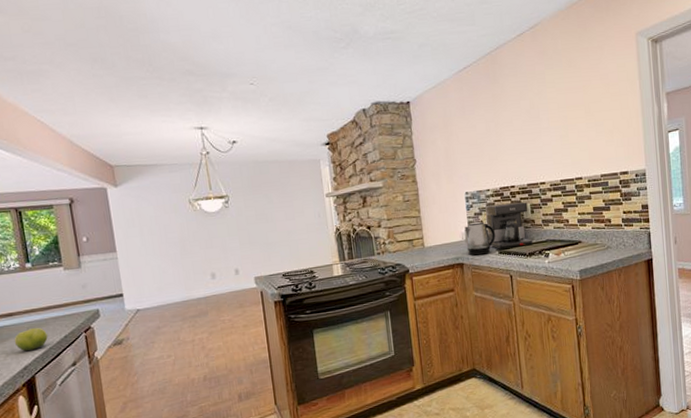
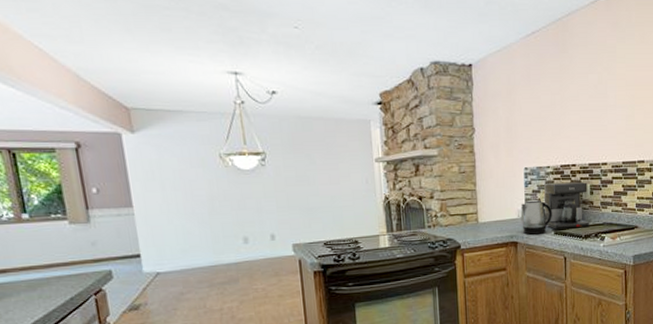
fruit: present [14,327,48,352] -> none [8,286,50,314]

